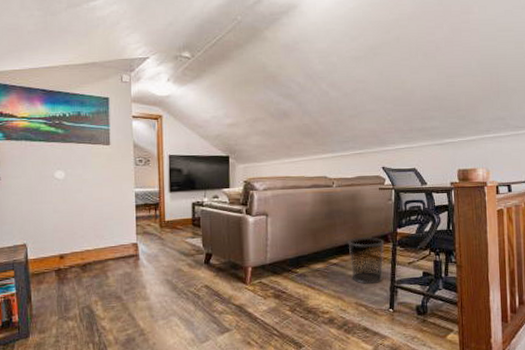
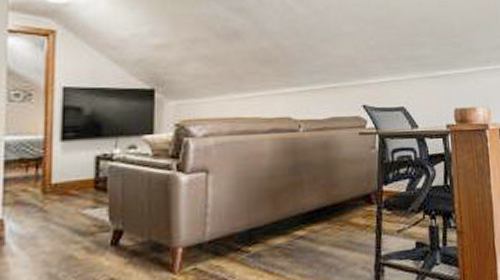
waste bin: present [348,237,385,284] -> none [319,198,367,263]

